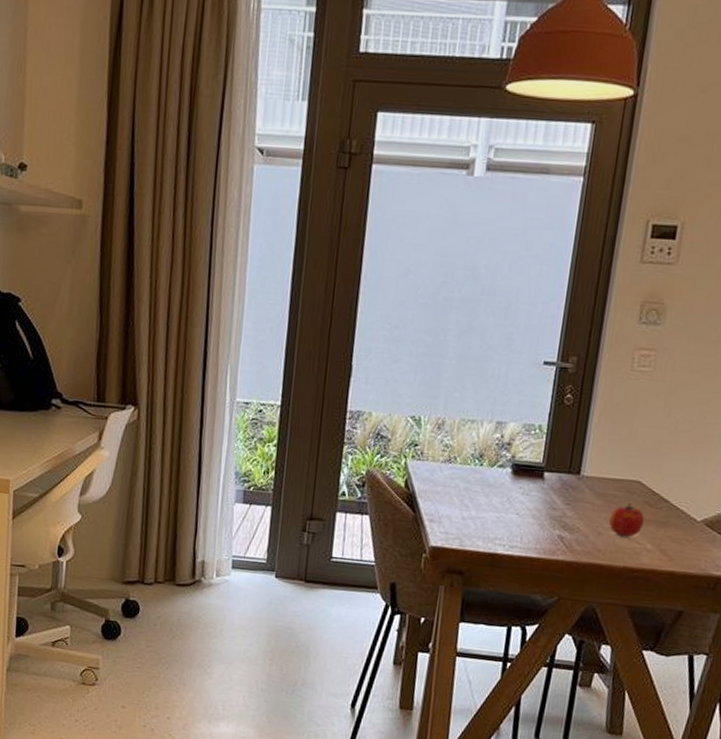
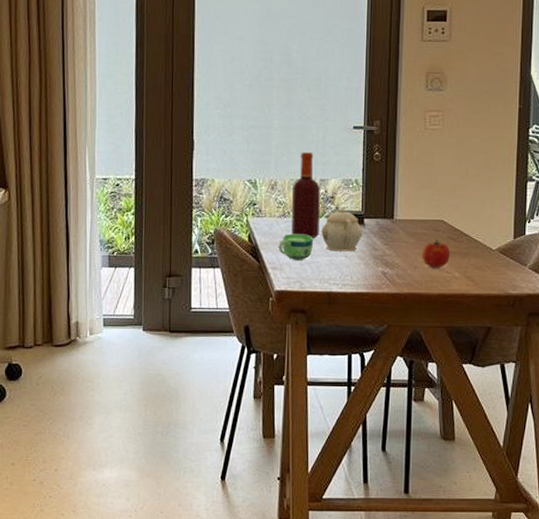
cup: none [438,482,481,514] -> present [278,234,313,260]
bottle: none [456,388,496,490] -> present [291,152,320,238]
teapot: none [491,458,542,509] -> present [321,208,363,252]

